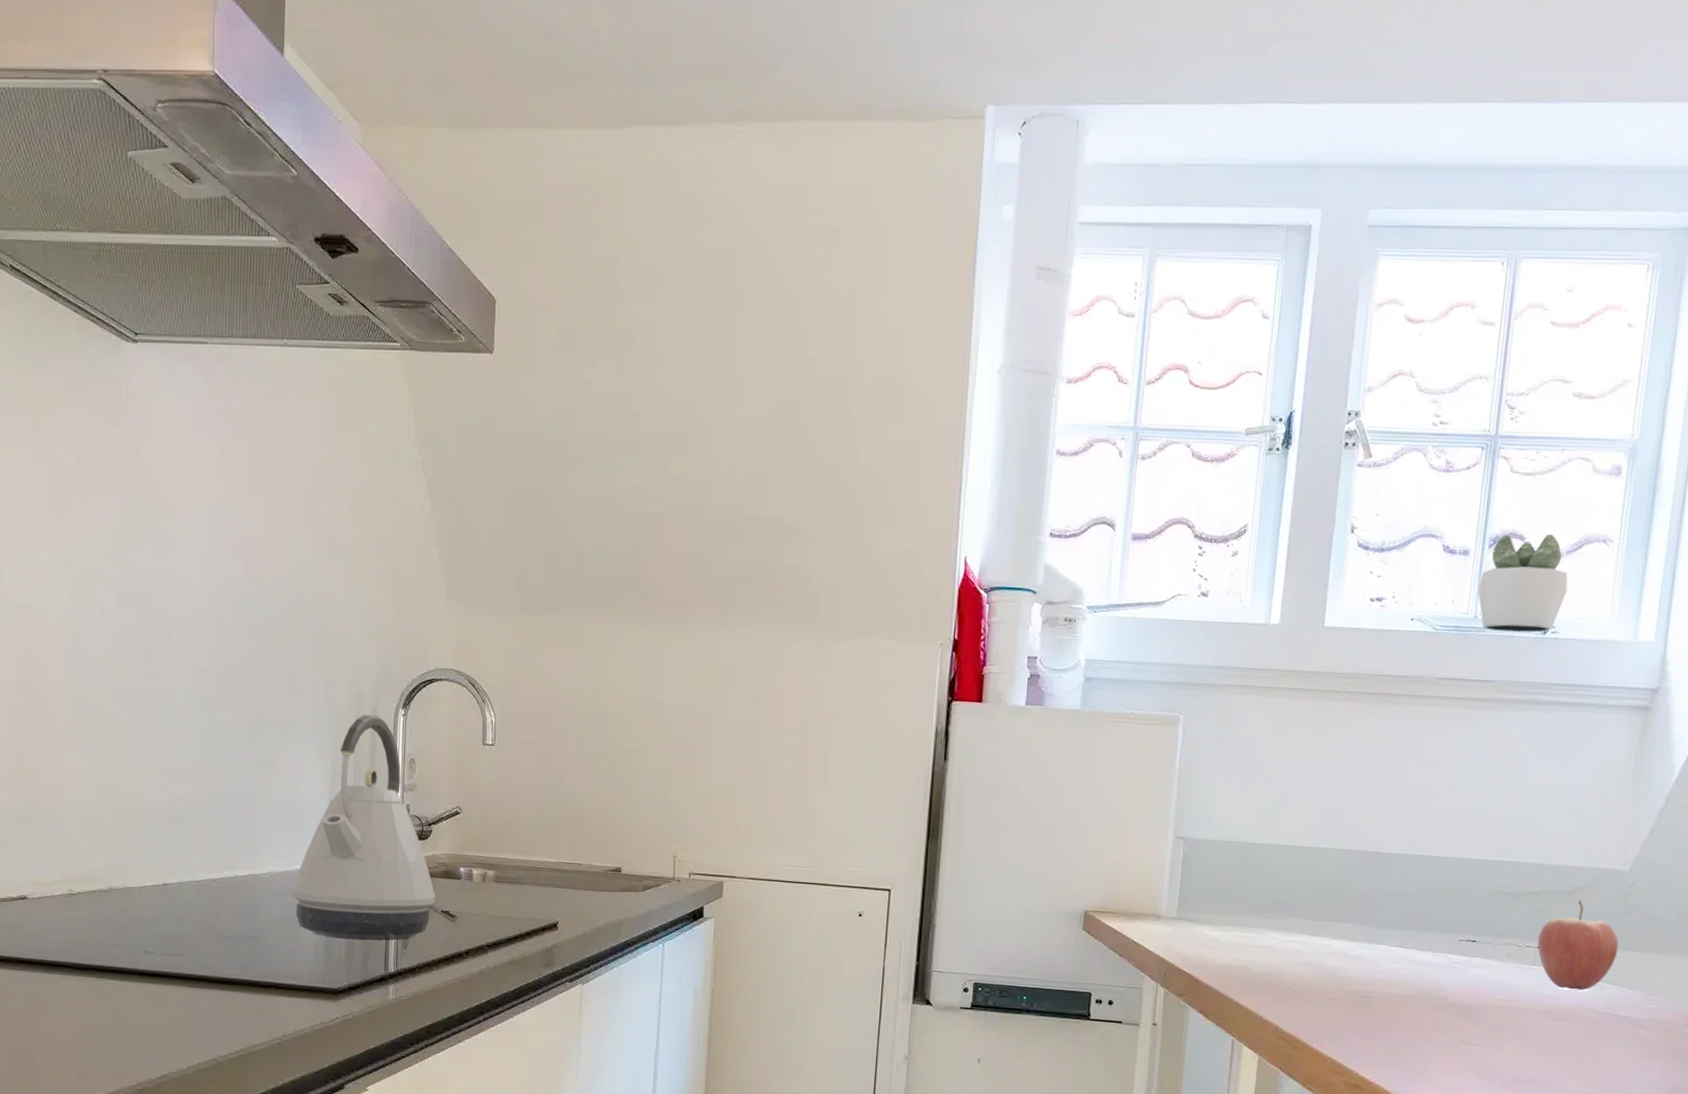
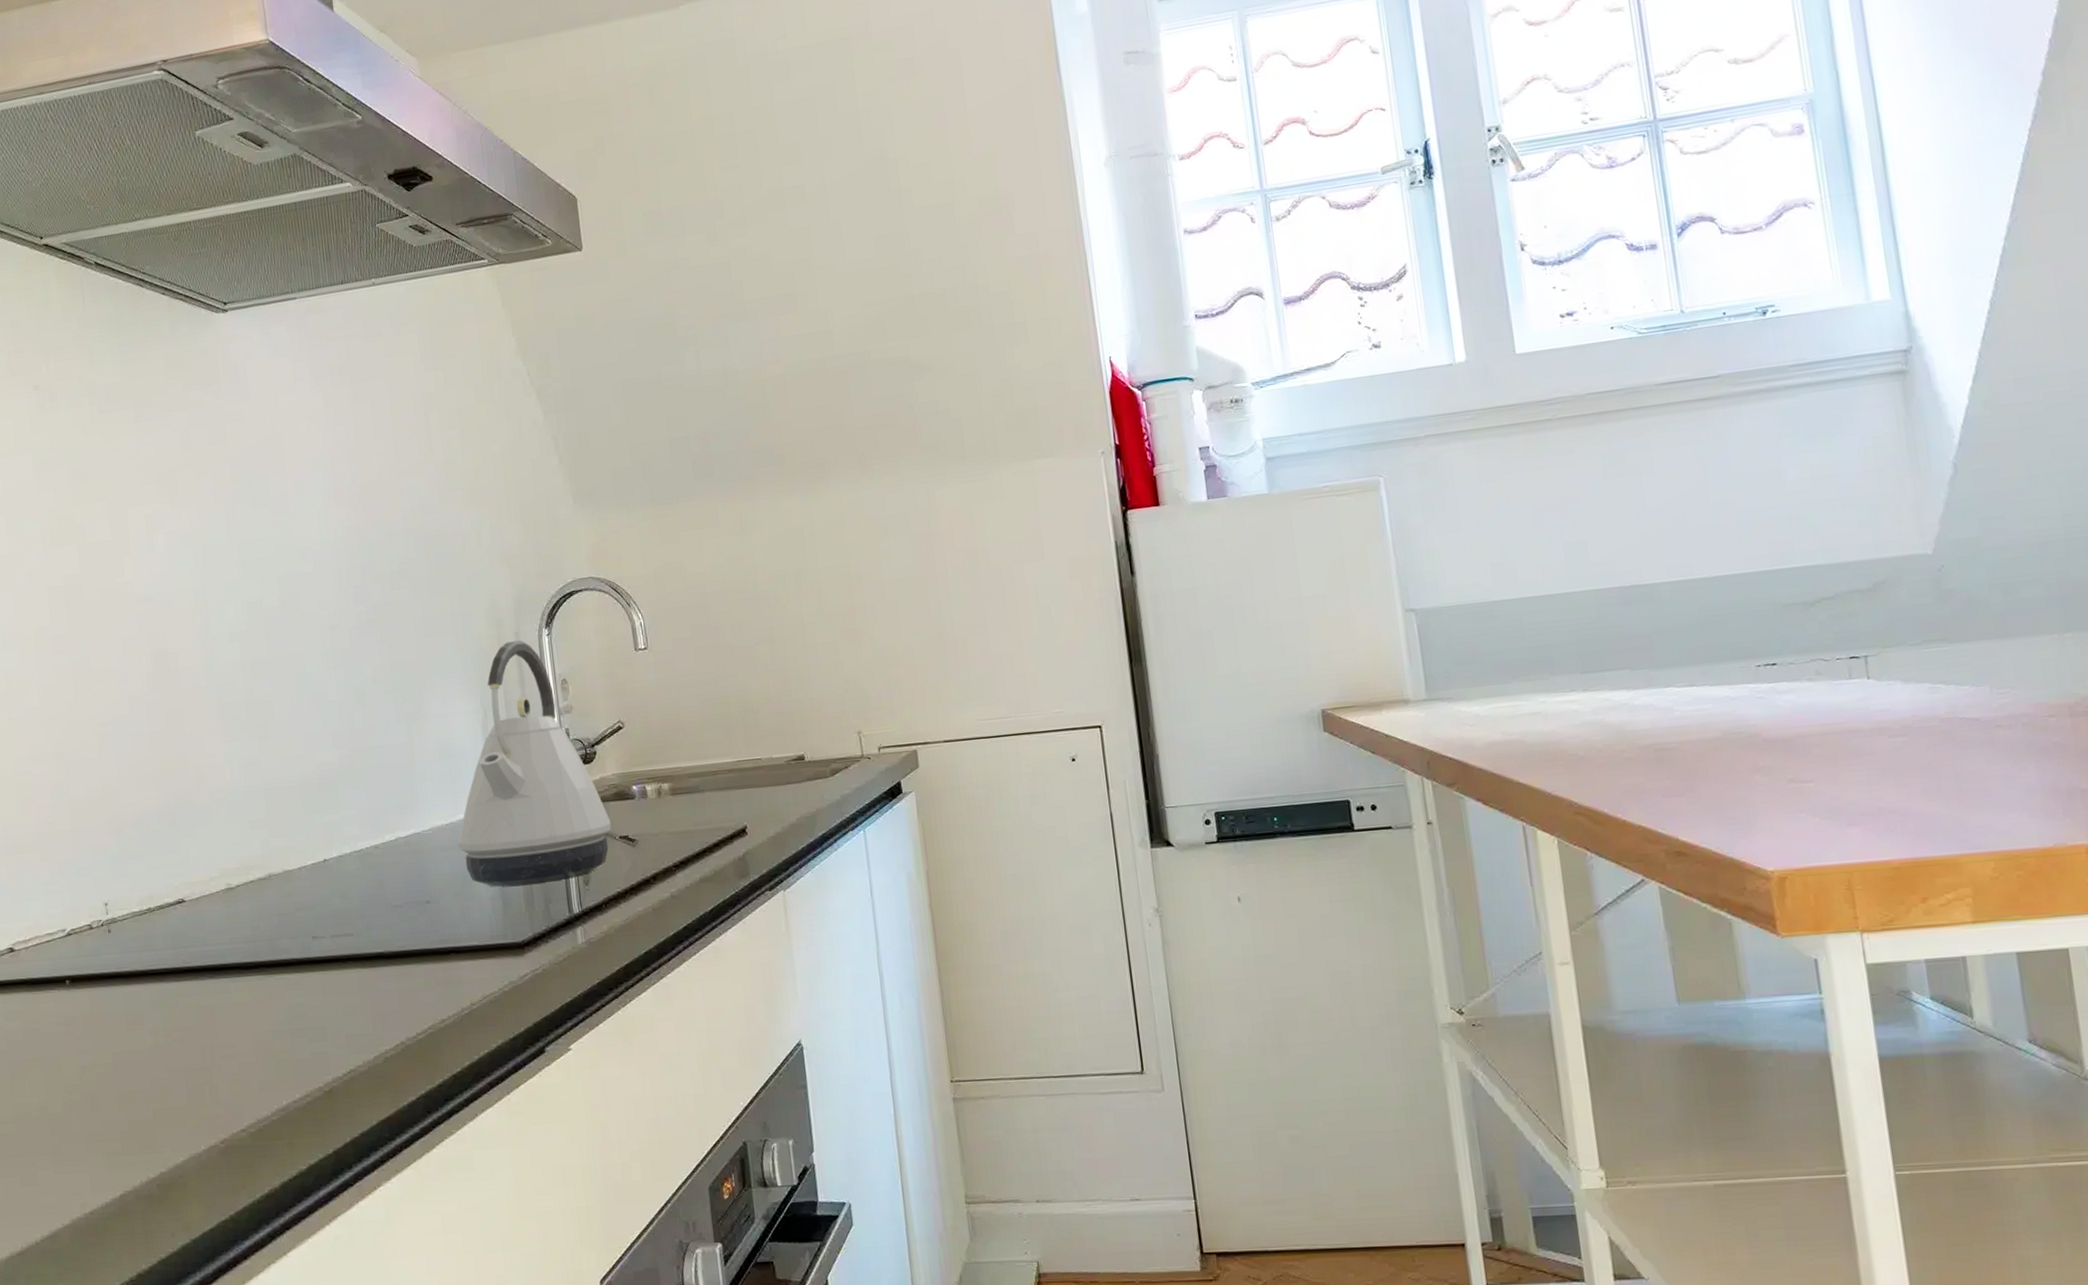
succulent plant: present [1478,533,1568,633] -> none [1676,208,1778,323]
fruit: present [1537,900,1619,991] -> none [1847,596,1946,700]

